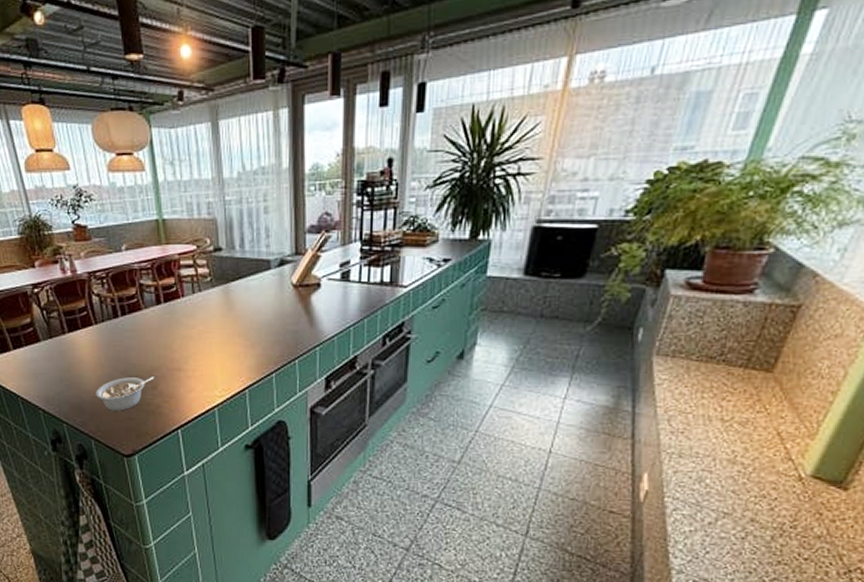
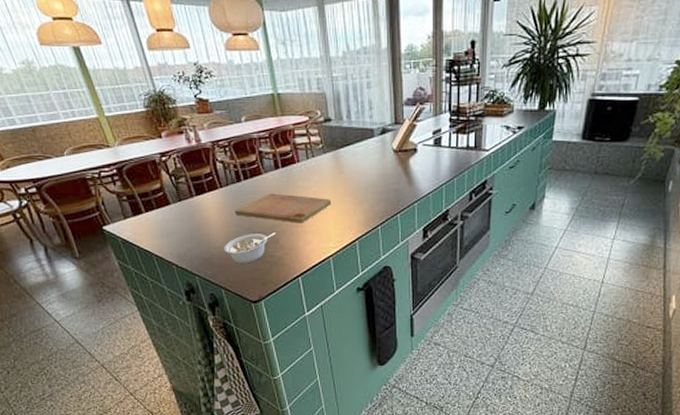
cutting board: none [109,332,219,367] -> present [234,193,332,223]

